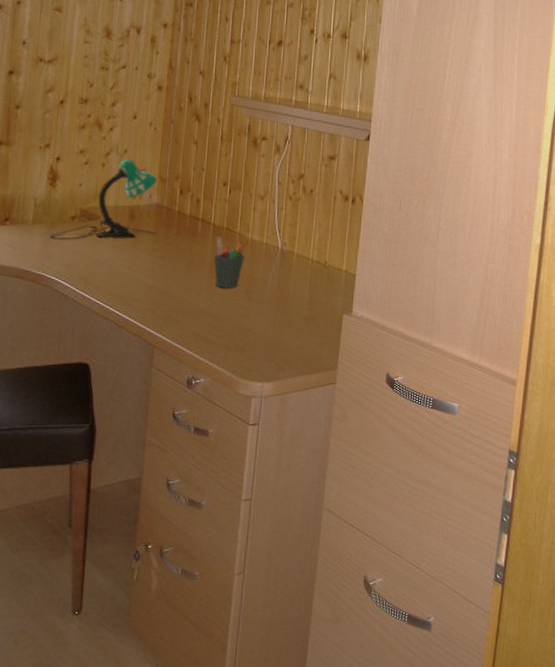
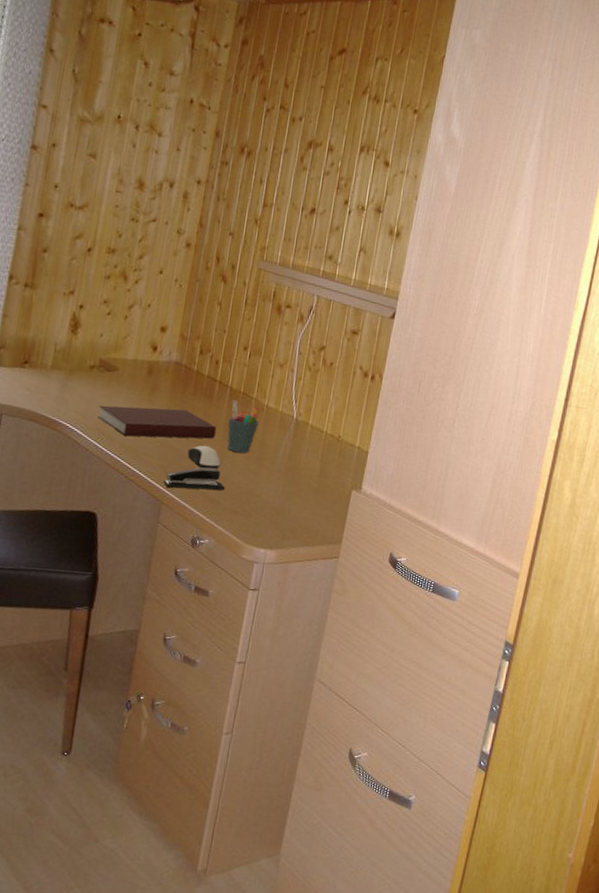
desk lamp: present [50,159,158,240] -> none [67,313,179,394]
notebook: none [83,251,203,283] -> present [97,405,217,439]
stapler: none [154,306,216,330] -> present [163,467,225,490]
computer mouse: none [176,284,210,307] -> present [187,444,221,469]

